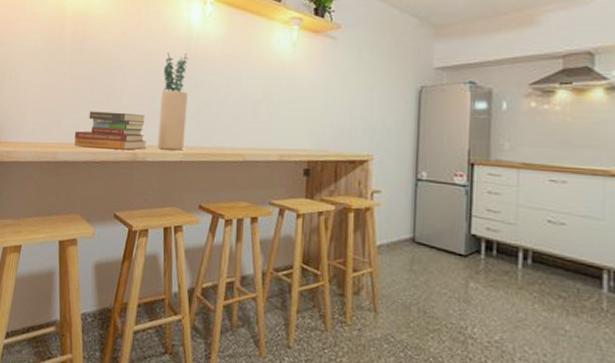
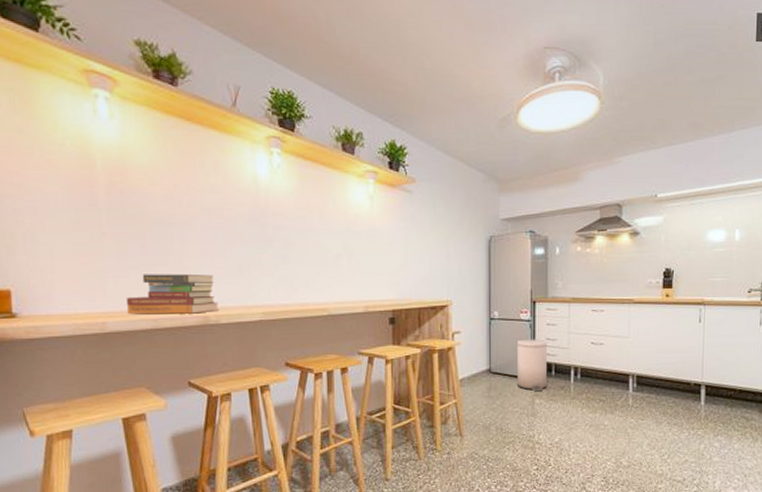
vase: present [157,52,188,151] -> none [230,206,263,310]
pedal bin: none [447,207,487,273] -> present [517,339,547,391]

